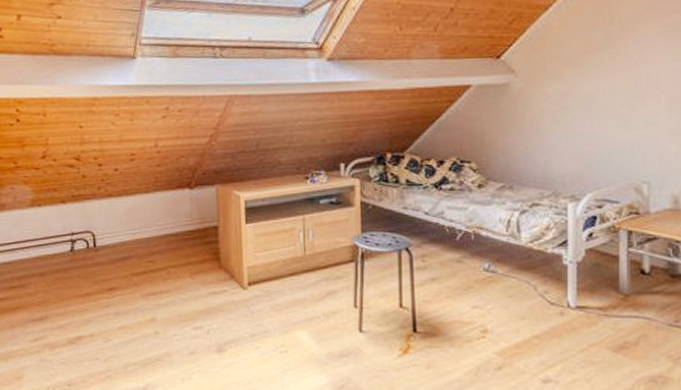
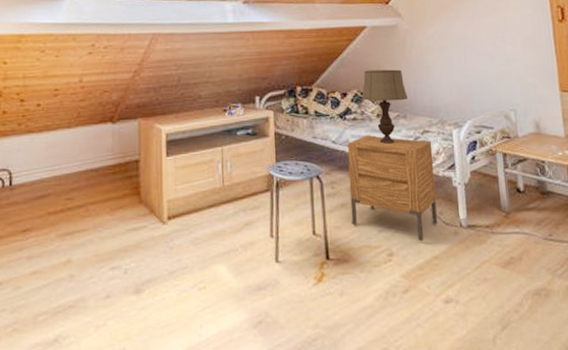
nightstand: none [442,207,542,320] -> present [347,135,438,242]
table lamp: none [461,134,516,217] -> present [361,69,408,144]

